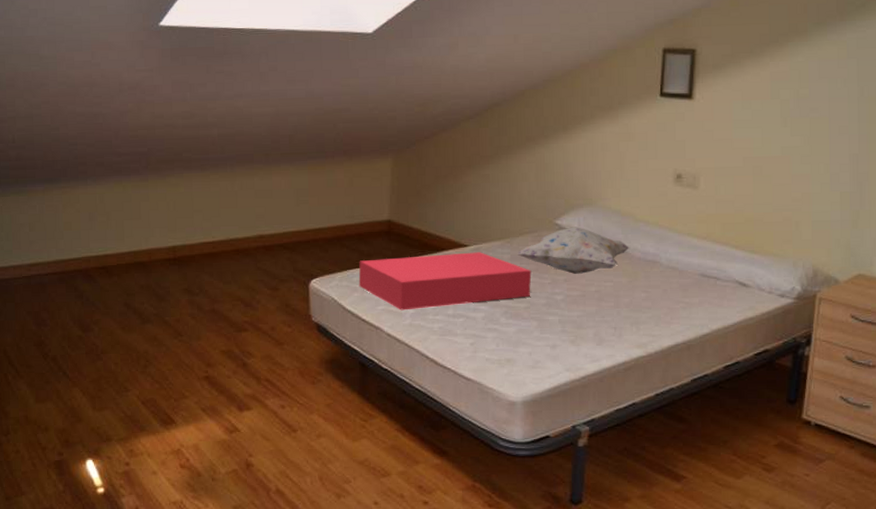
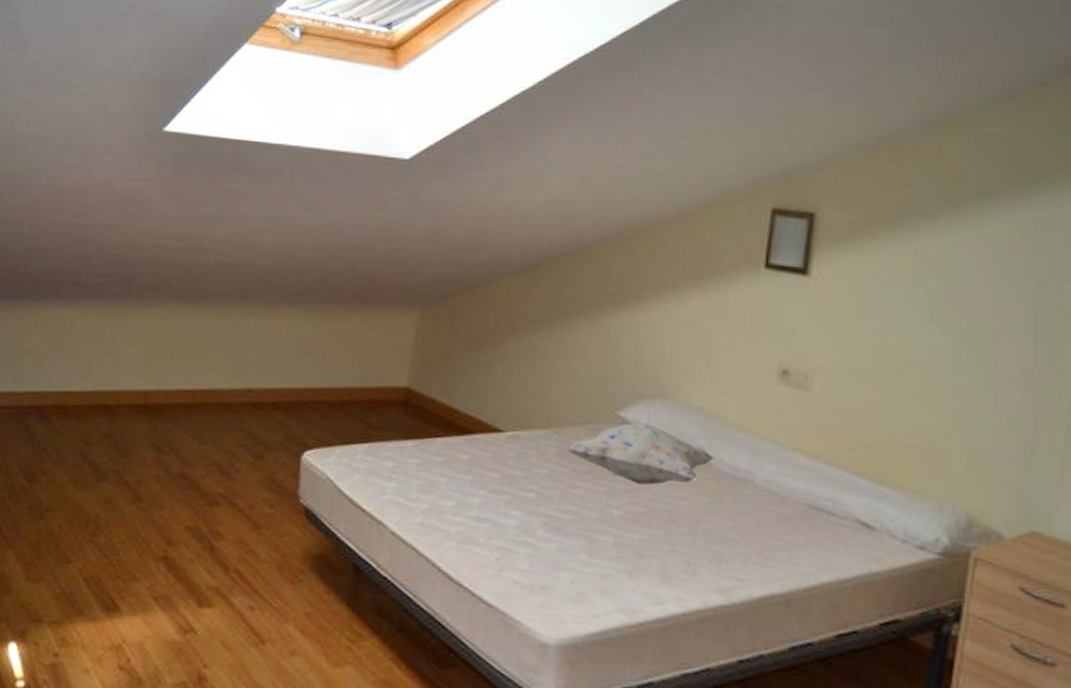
cushion: present [358,252,532,311] -> none [362,434,583,507]

